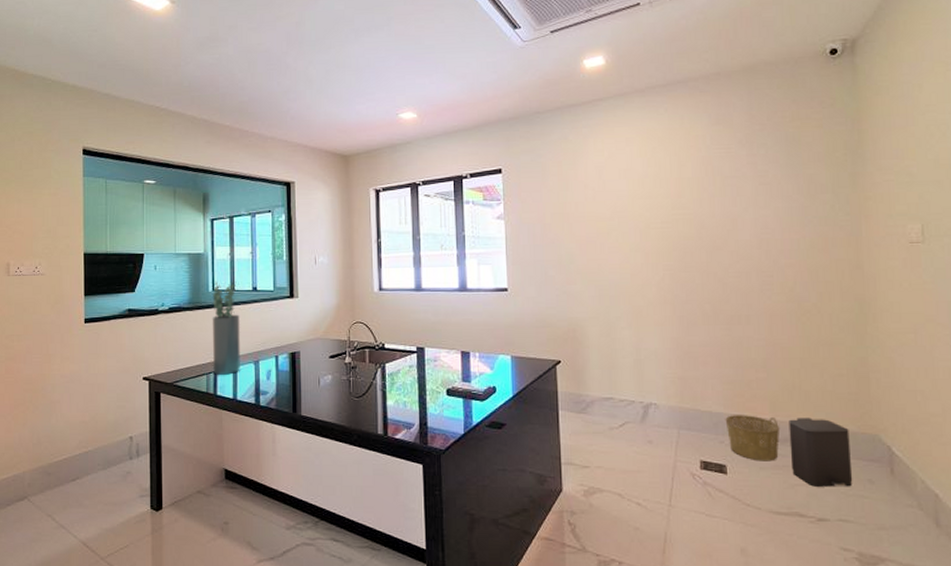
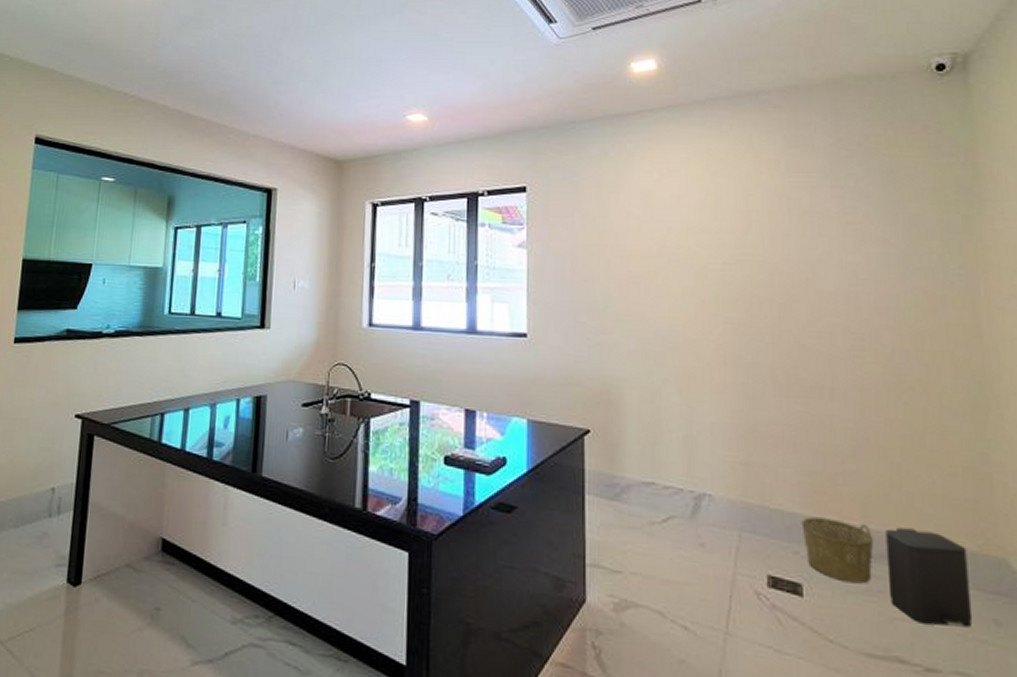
vase: present [212,276,240,375] -> none [160,298,198,419]

